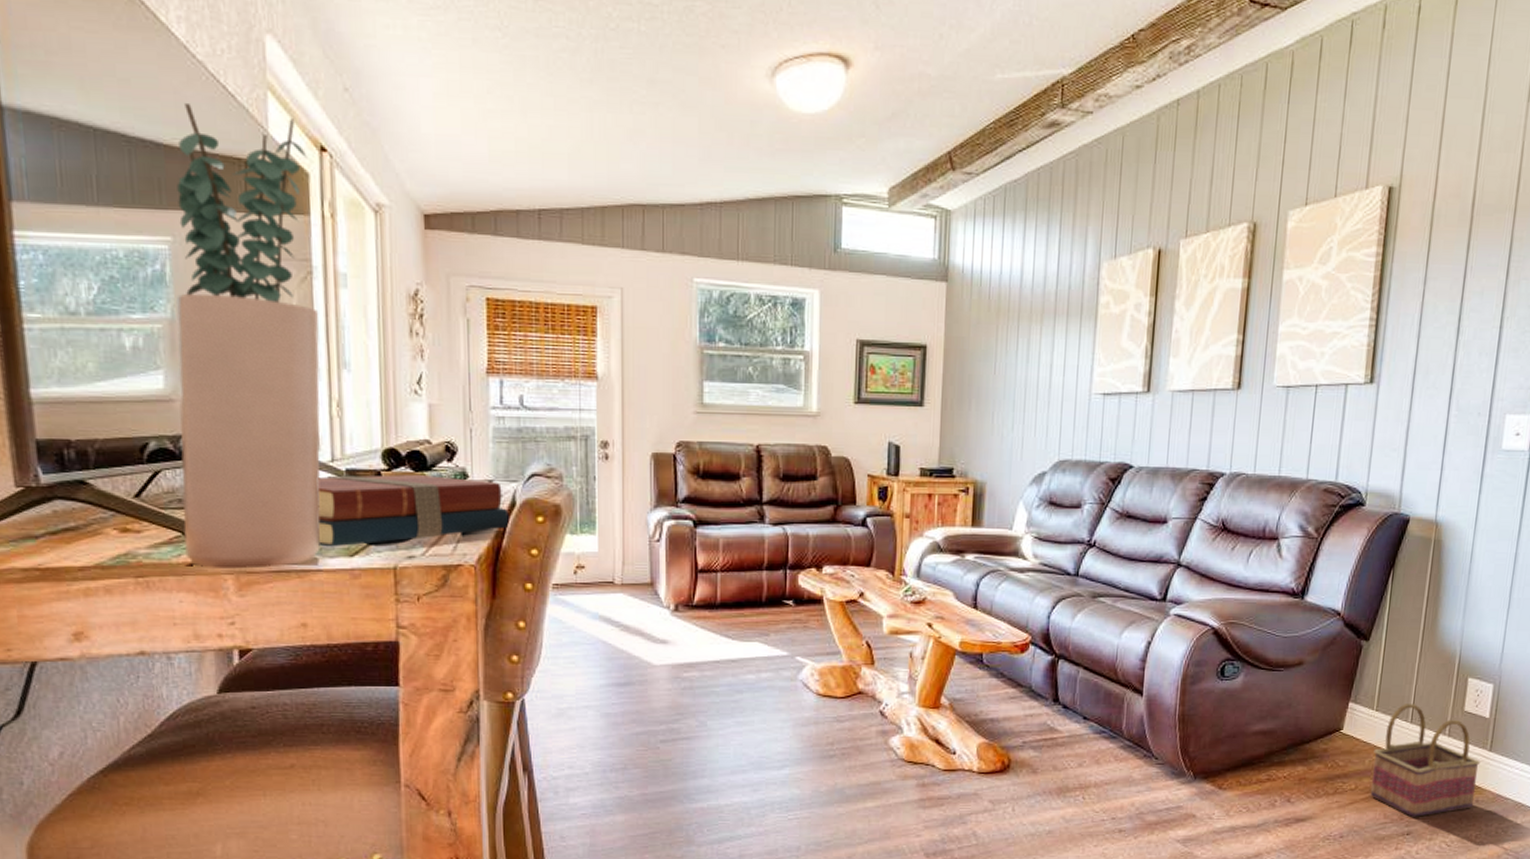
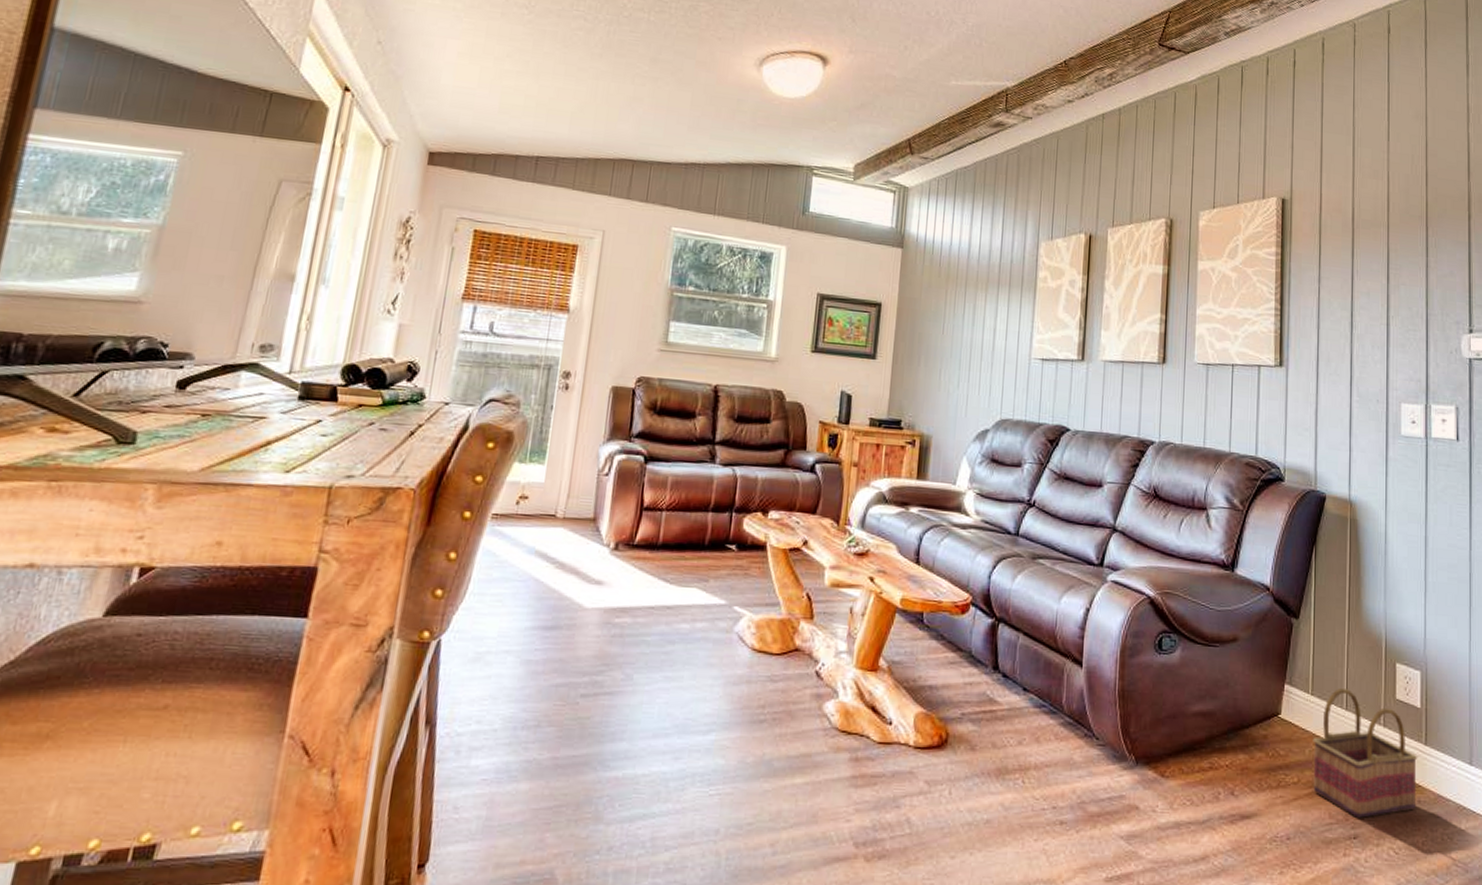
vase: present [176,104,321,569] -> none [110,41,331,479]
books: present [317,474,509,547] -> none [255,387,460,462]

